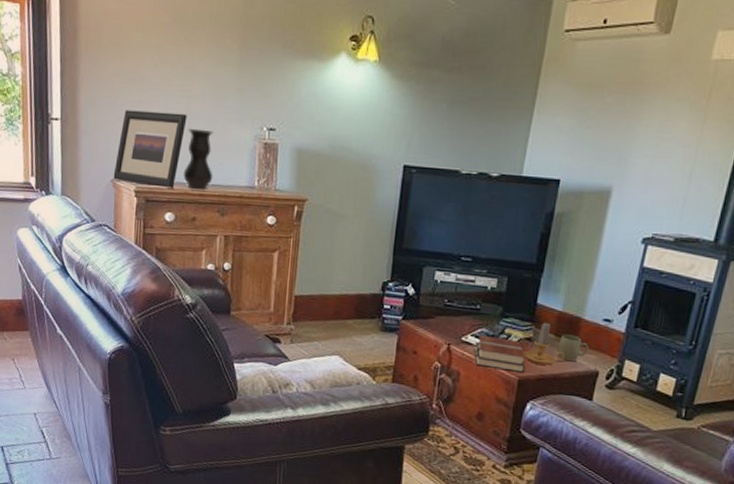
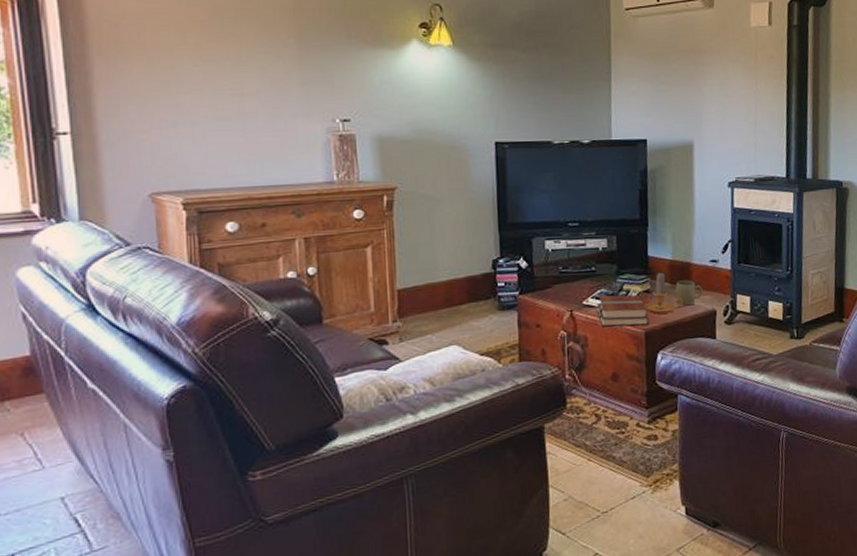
picture frame: present [113,110,187,188] -> none [151,113,242,196]
vase: present [183,128,214,190] -> none [244,127,282,194]

